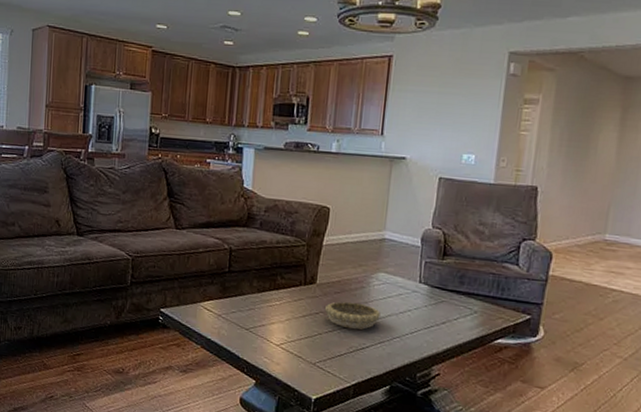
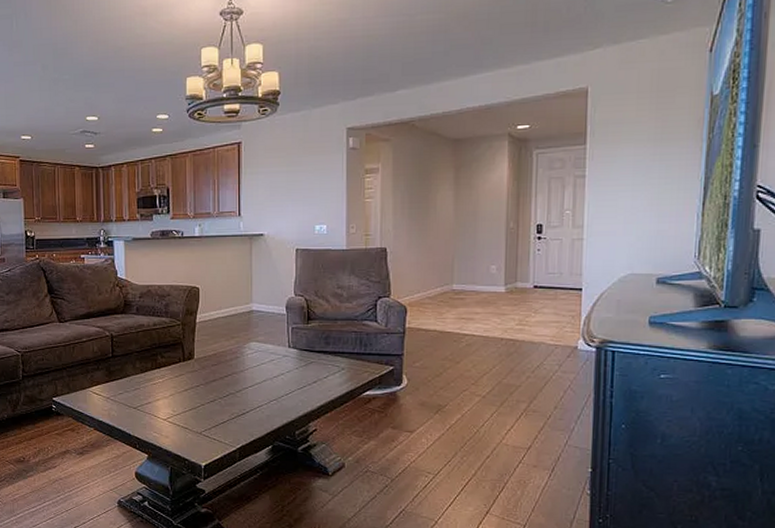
decorative bowl: present [325,301,381,329] -> none [205,372,256,396]

